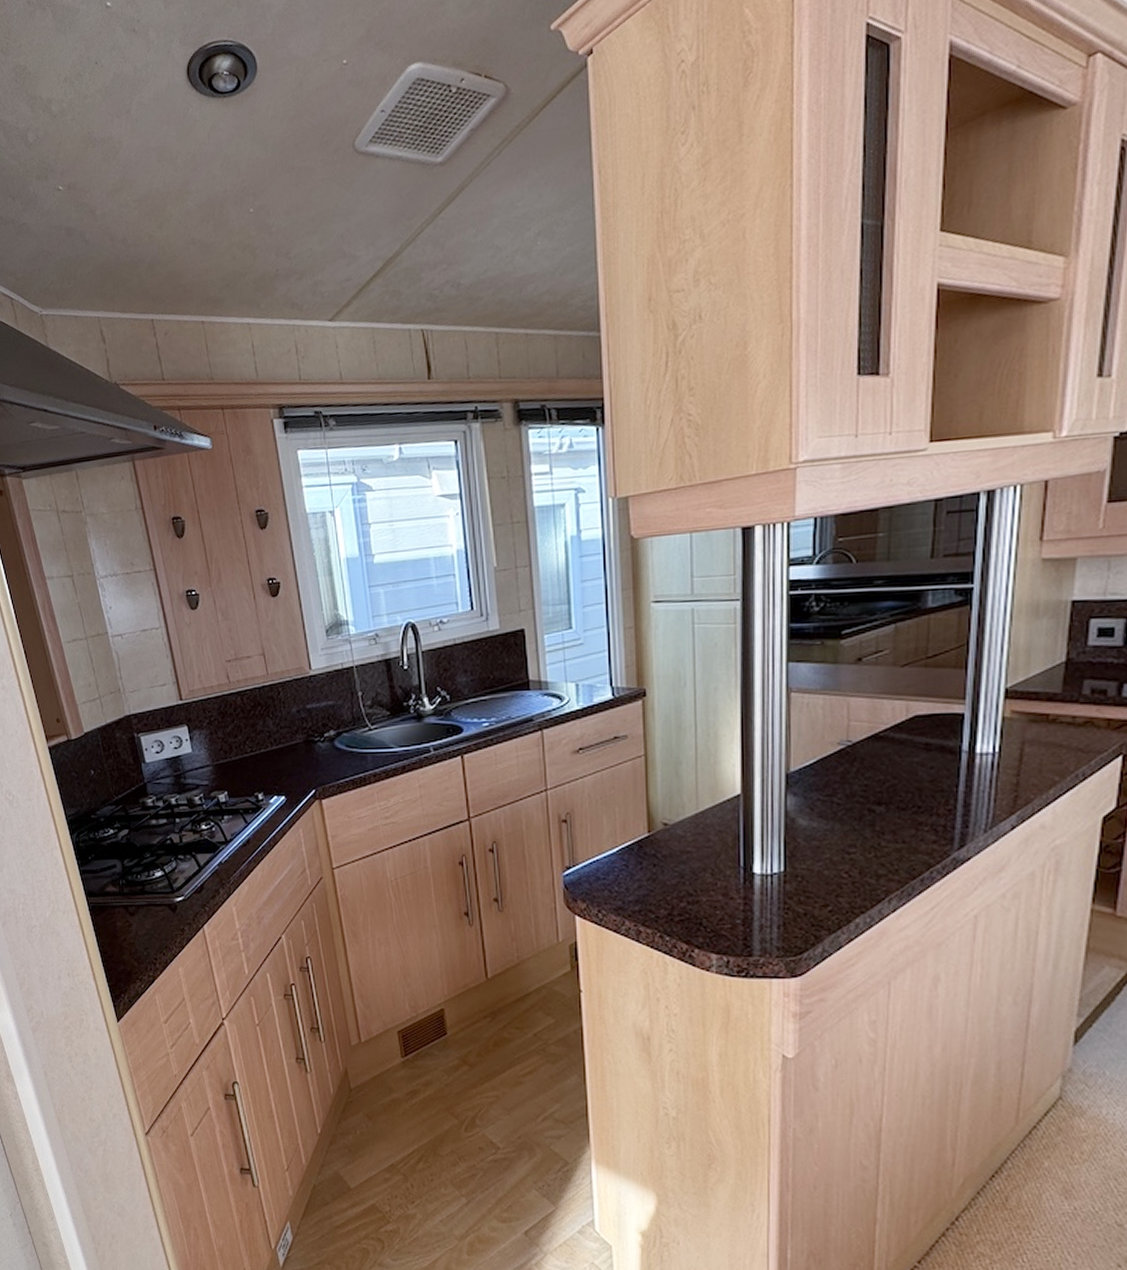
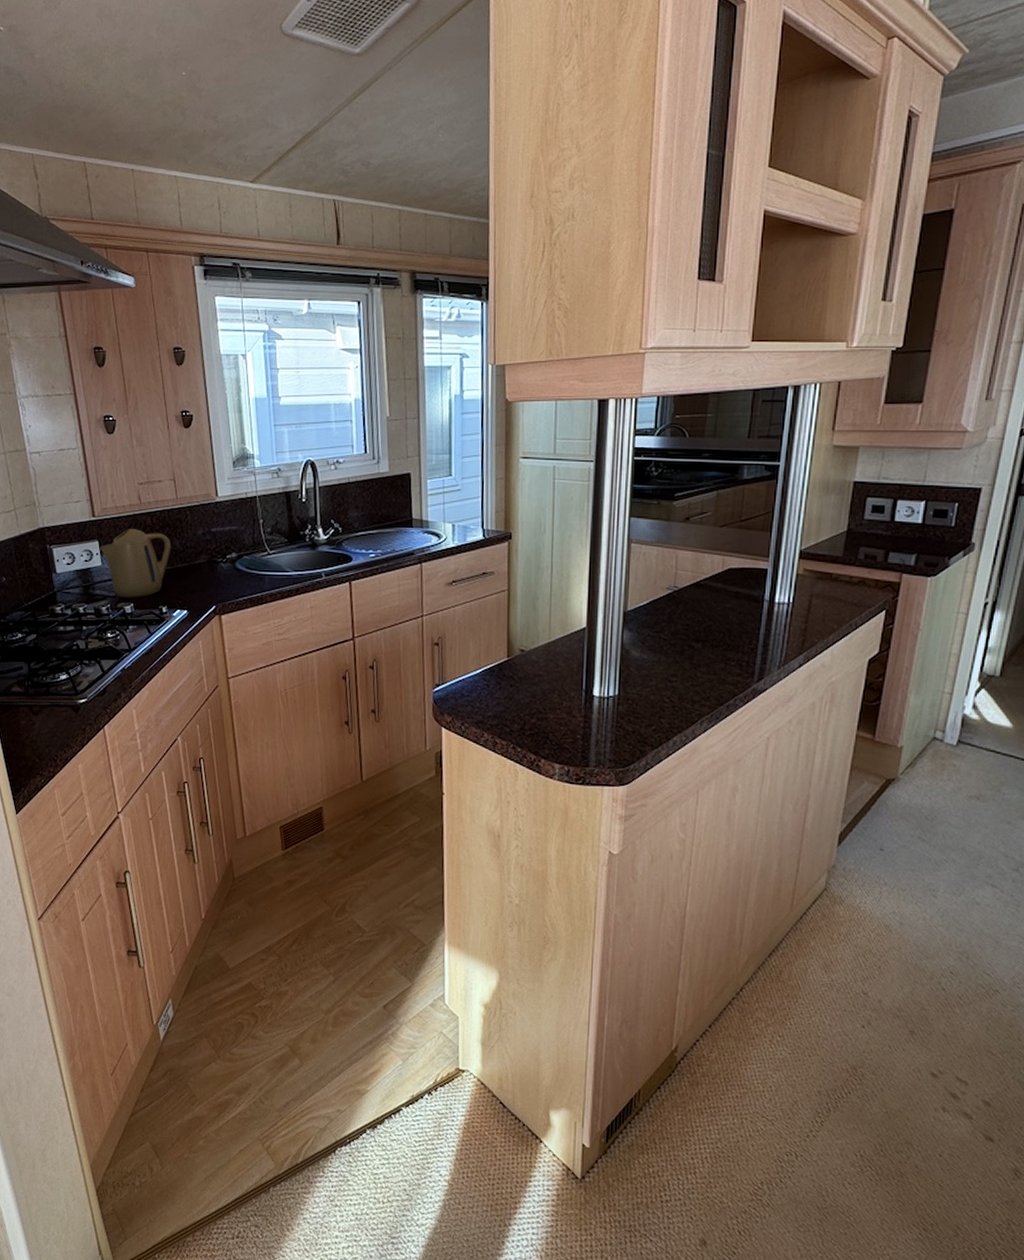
kettle: none [188,711,265,786] -> present [99,529,171,598]

